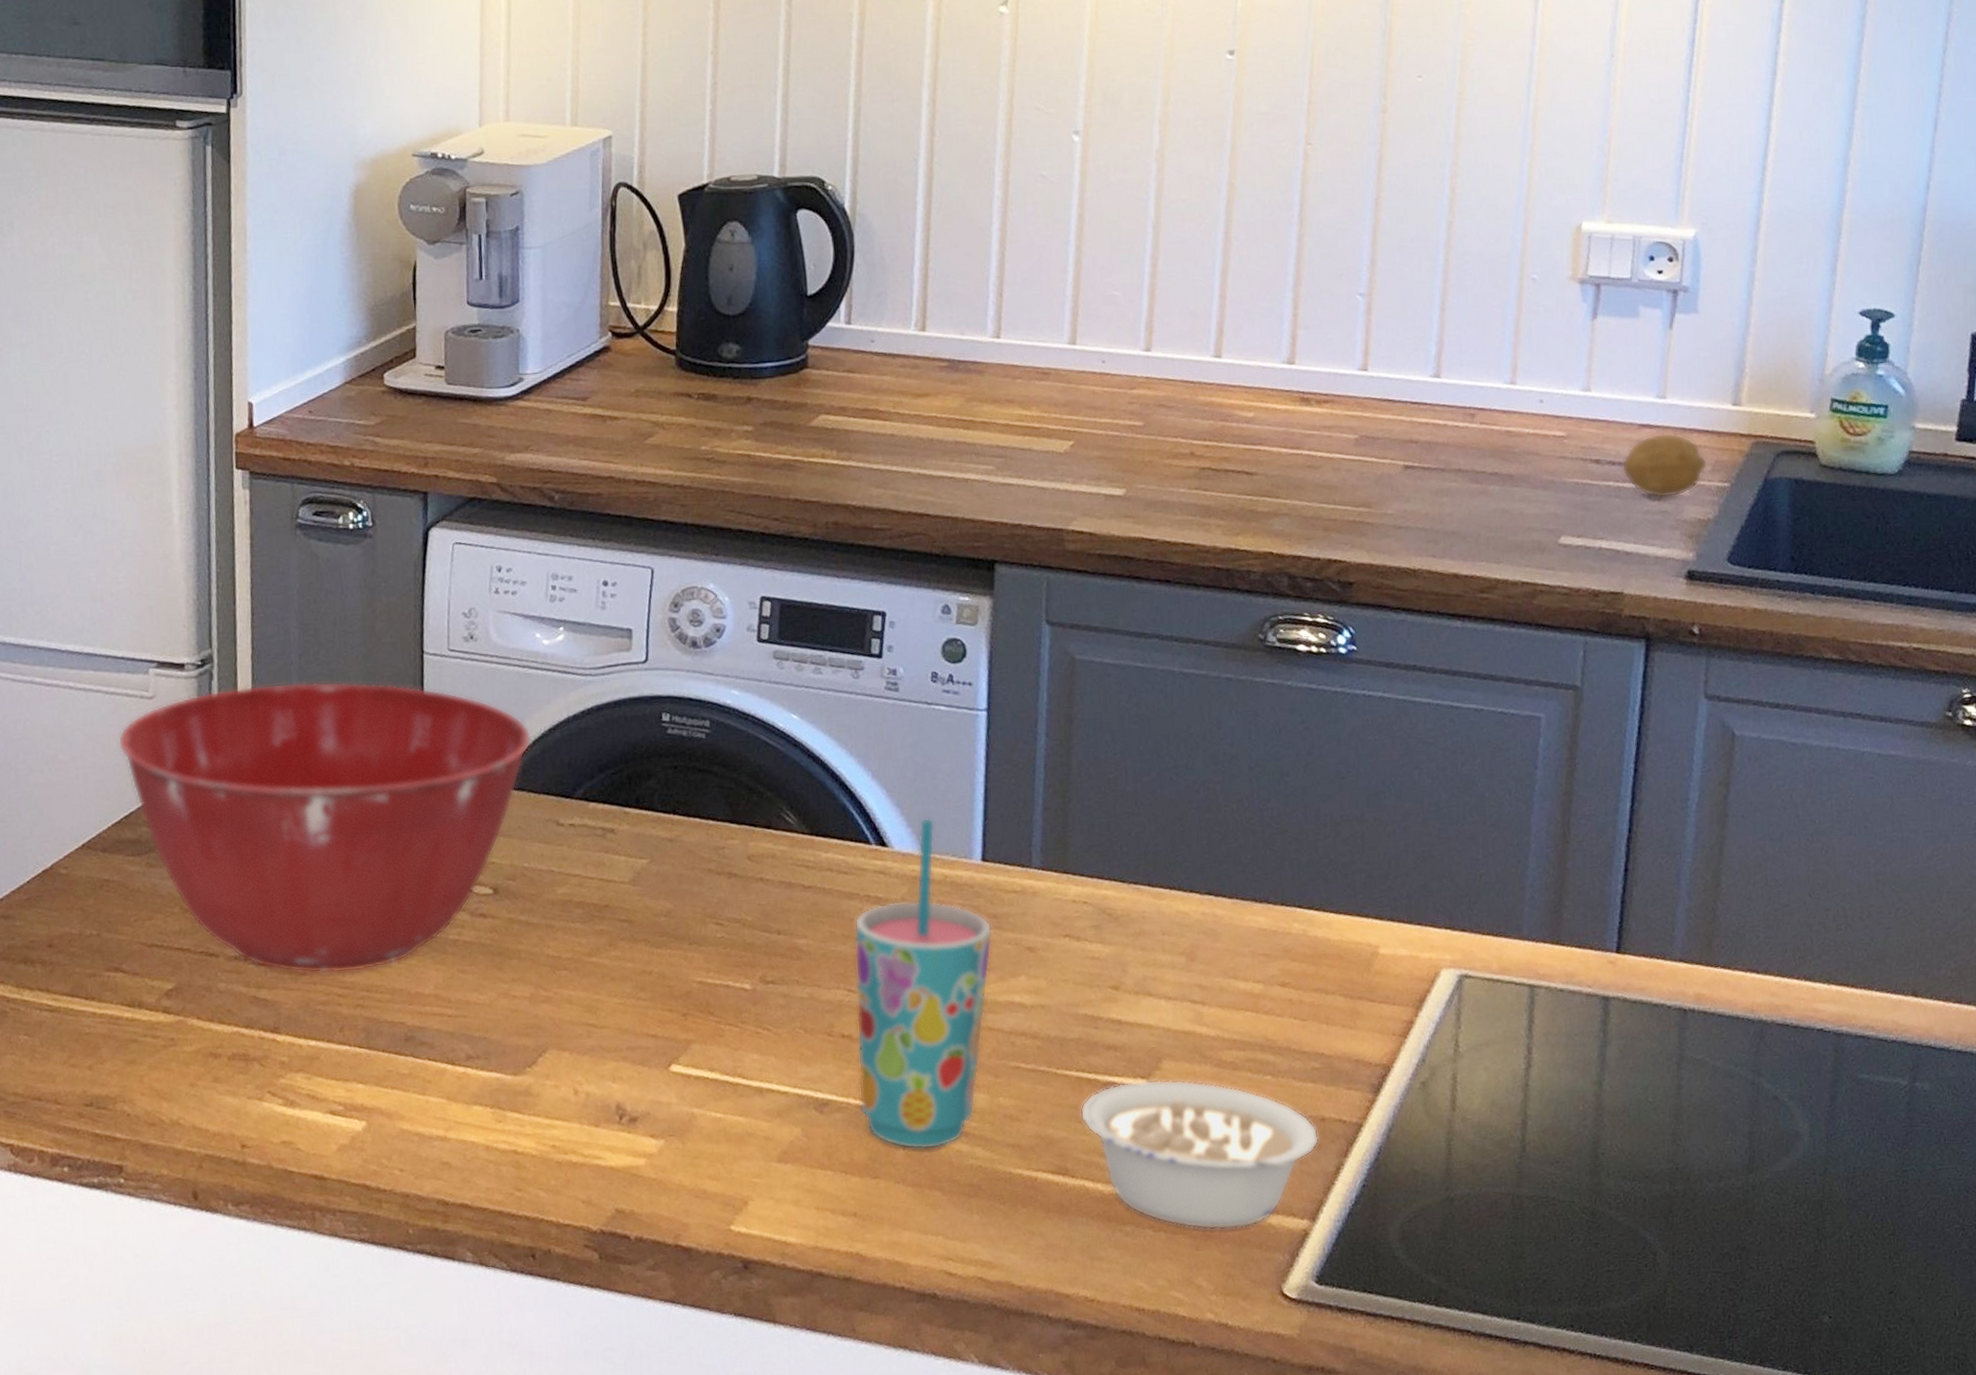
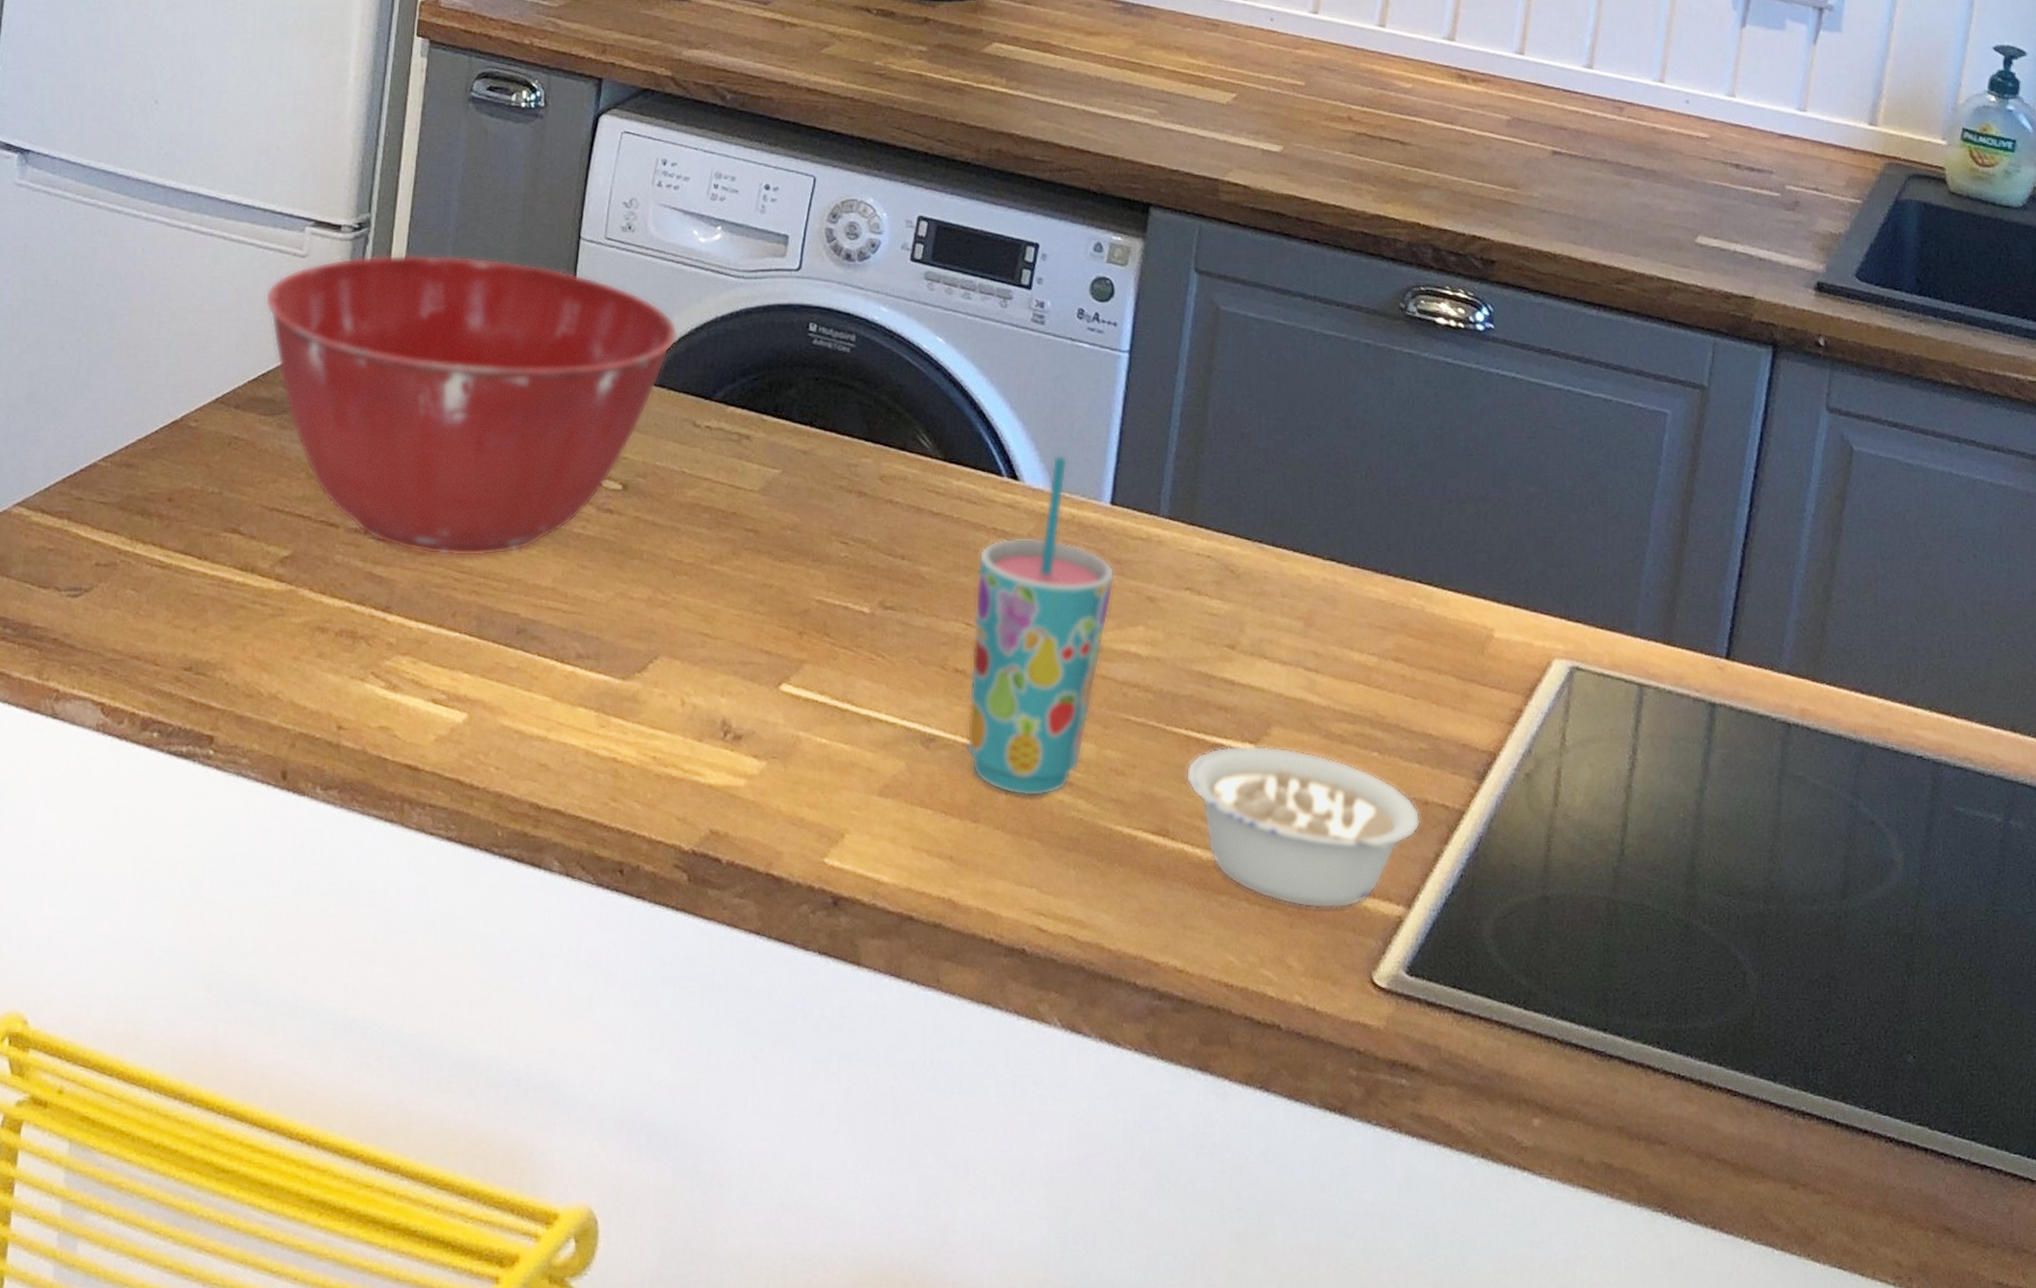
fruit: present [1621,433,1708,499] -> none [1760,145,1842,209]

